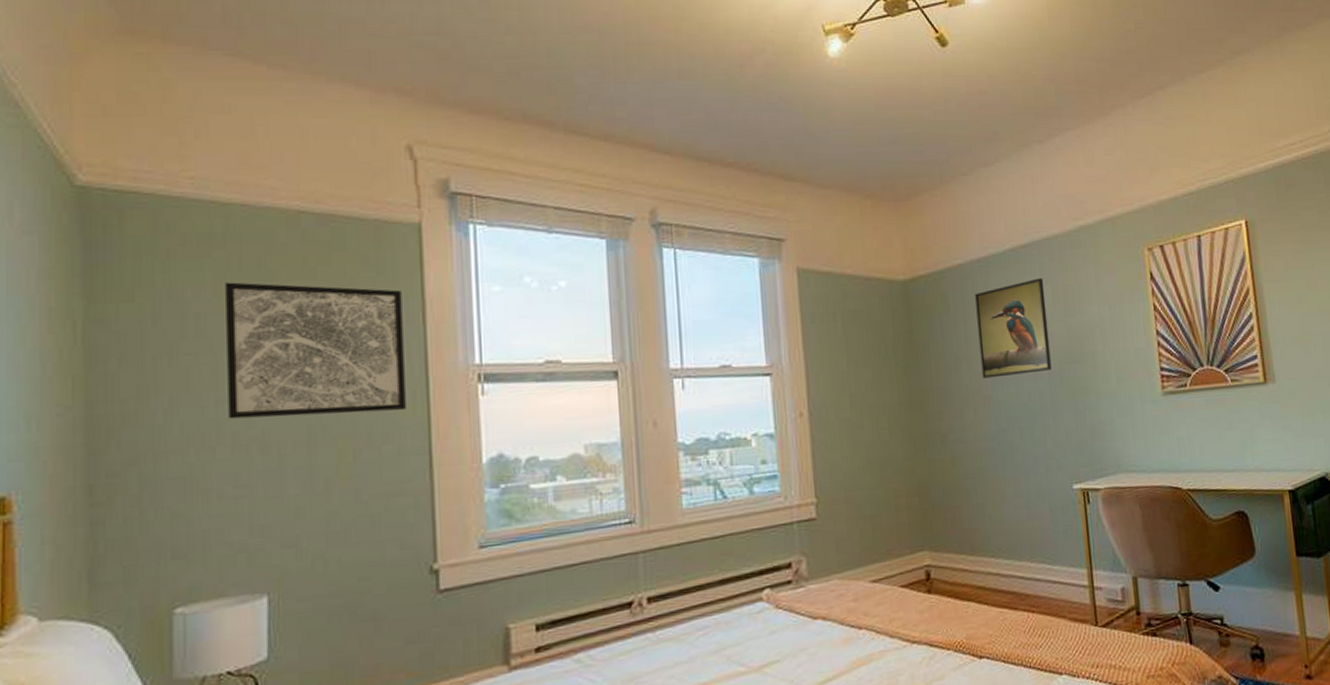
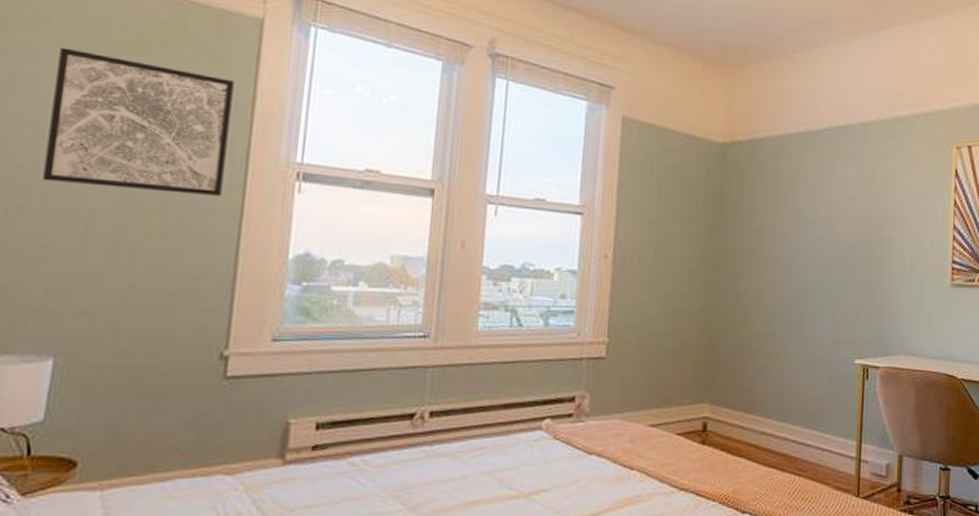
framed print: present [975,277,1052,379] -> none [784,159,855,249]

